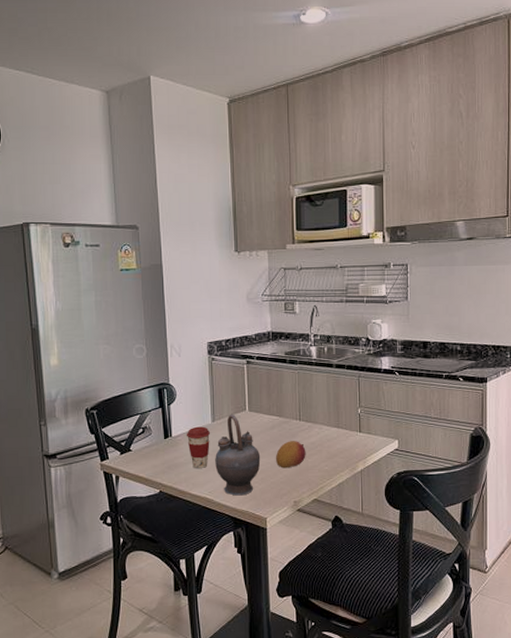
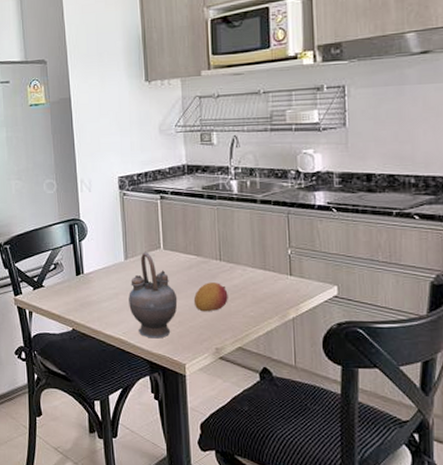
coffee cup: present [186,426,211,468] -> none [98,264,124,307]

